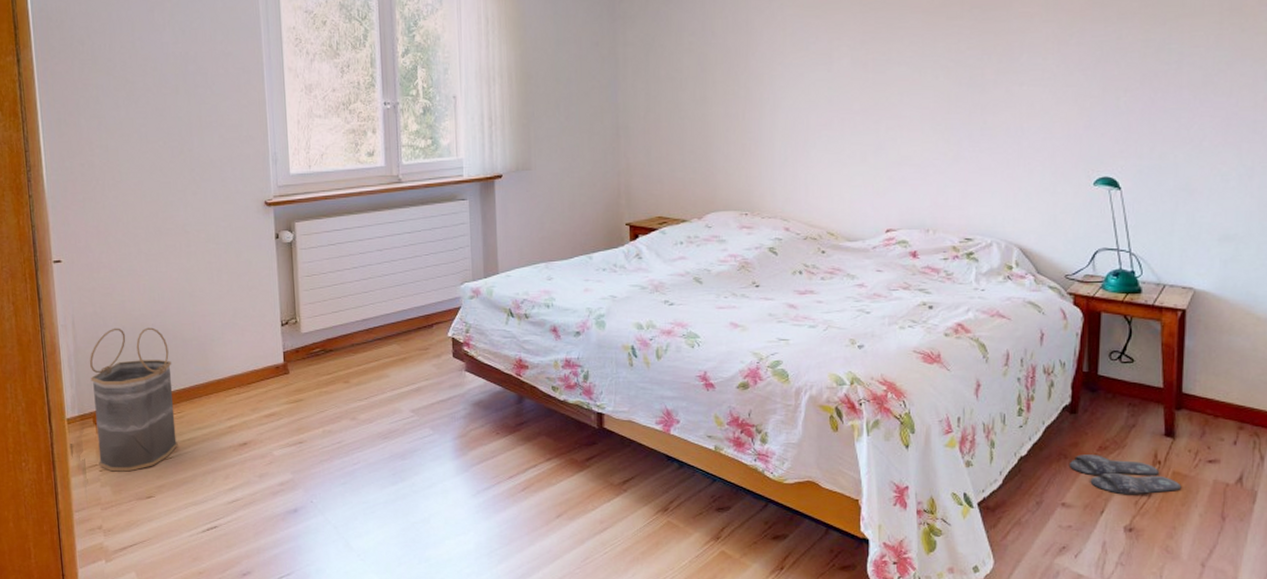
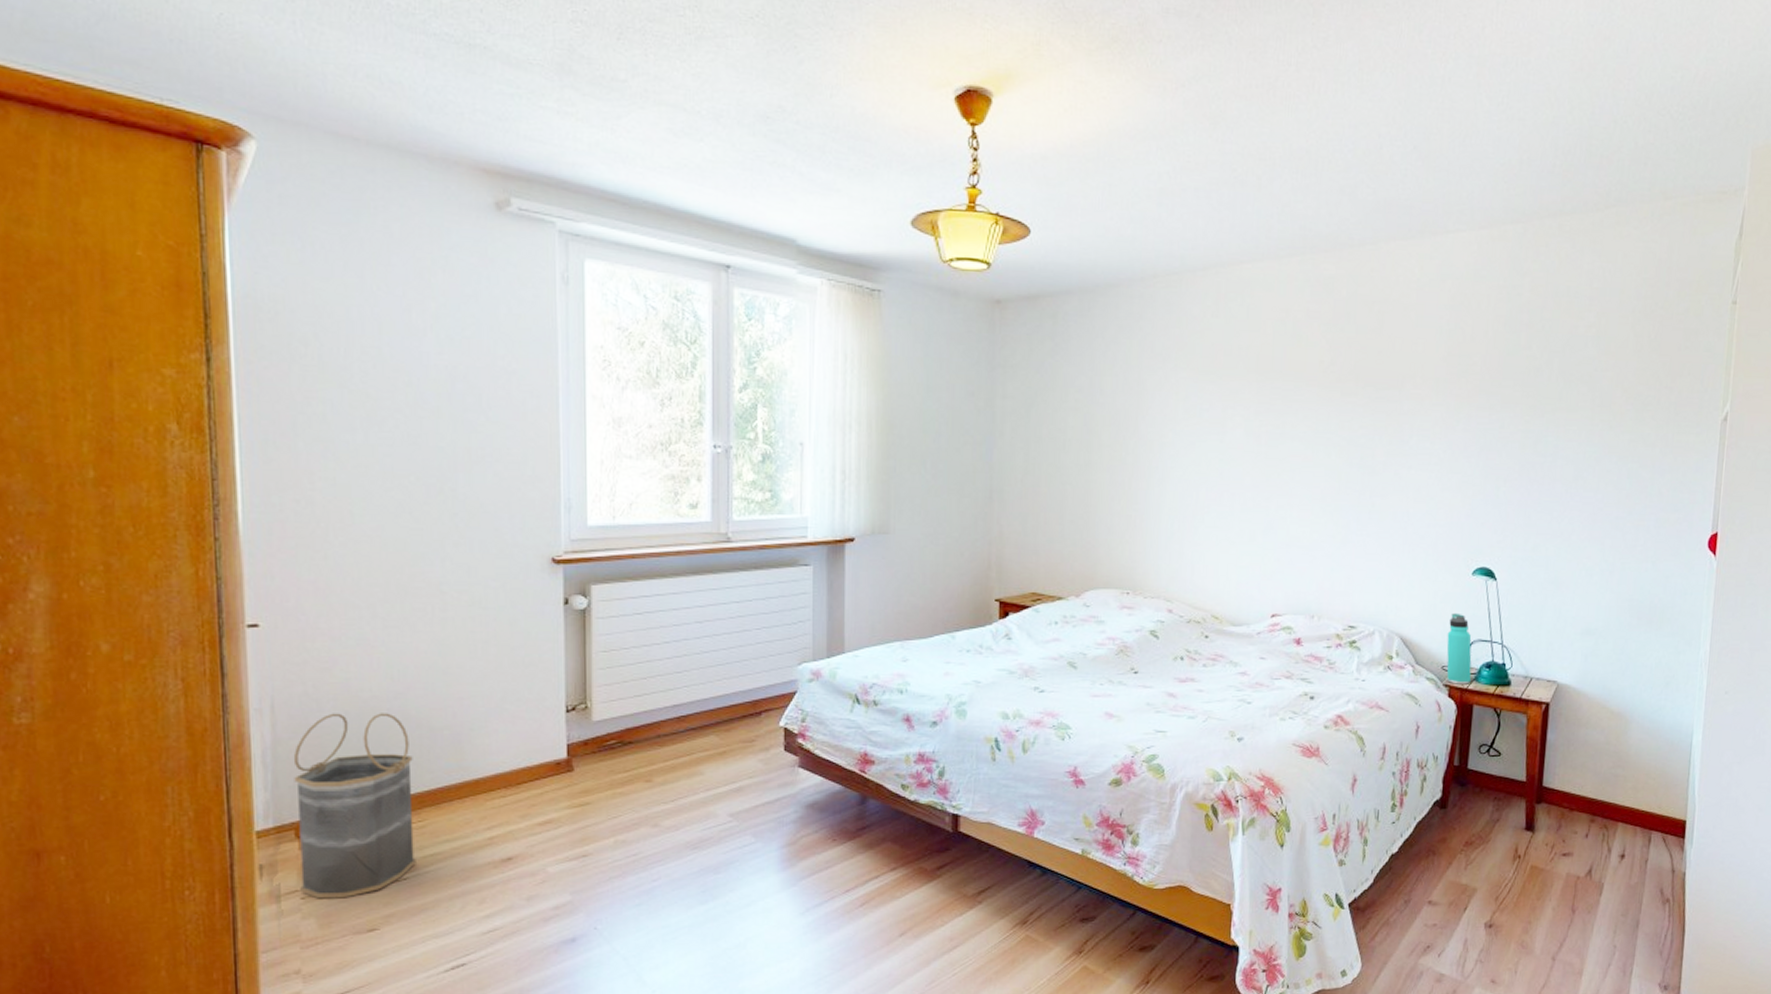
thermos bottle: none [1069,222,1097,294] -> present [1446,612,1472,686]
slippers: present [1070,454,1182,495] -> none [1437,850,1538,891]

